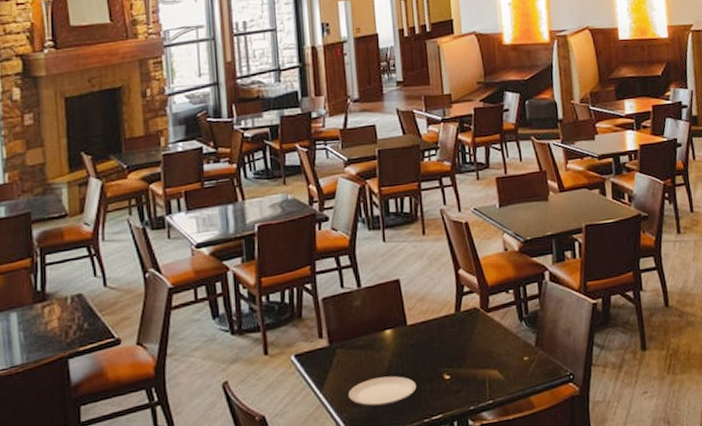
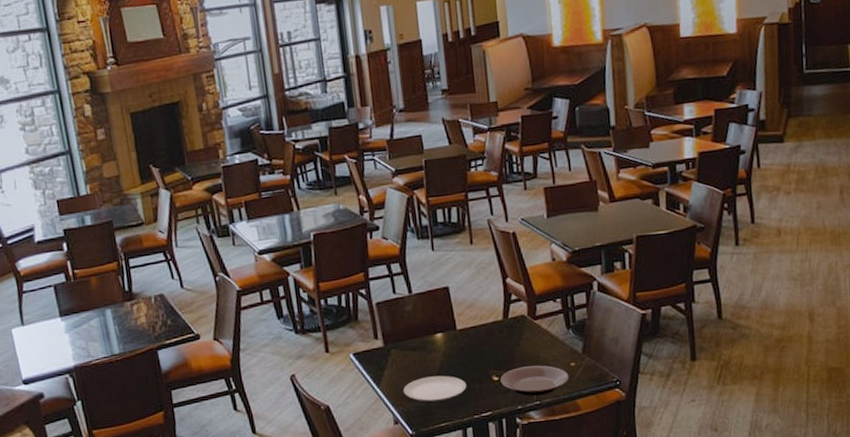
plate: none [452,360,523,395] -> present [500,365,569,396]

